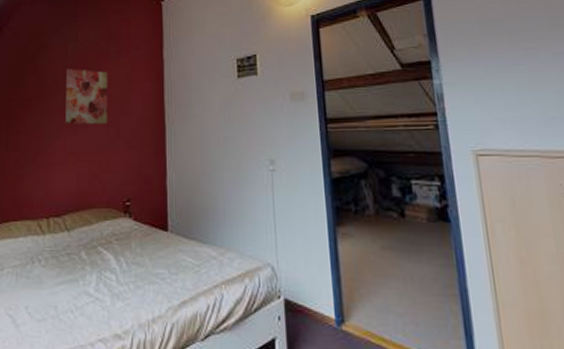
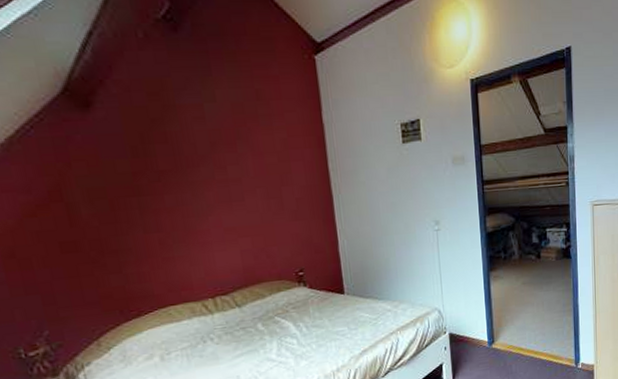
wall art: present [66,68,108,125] -> none [206,133,268,199]

